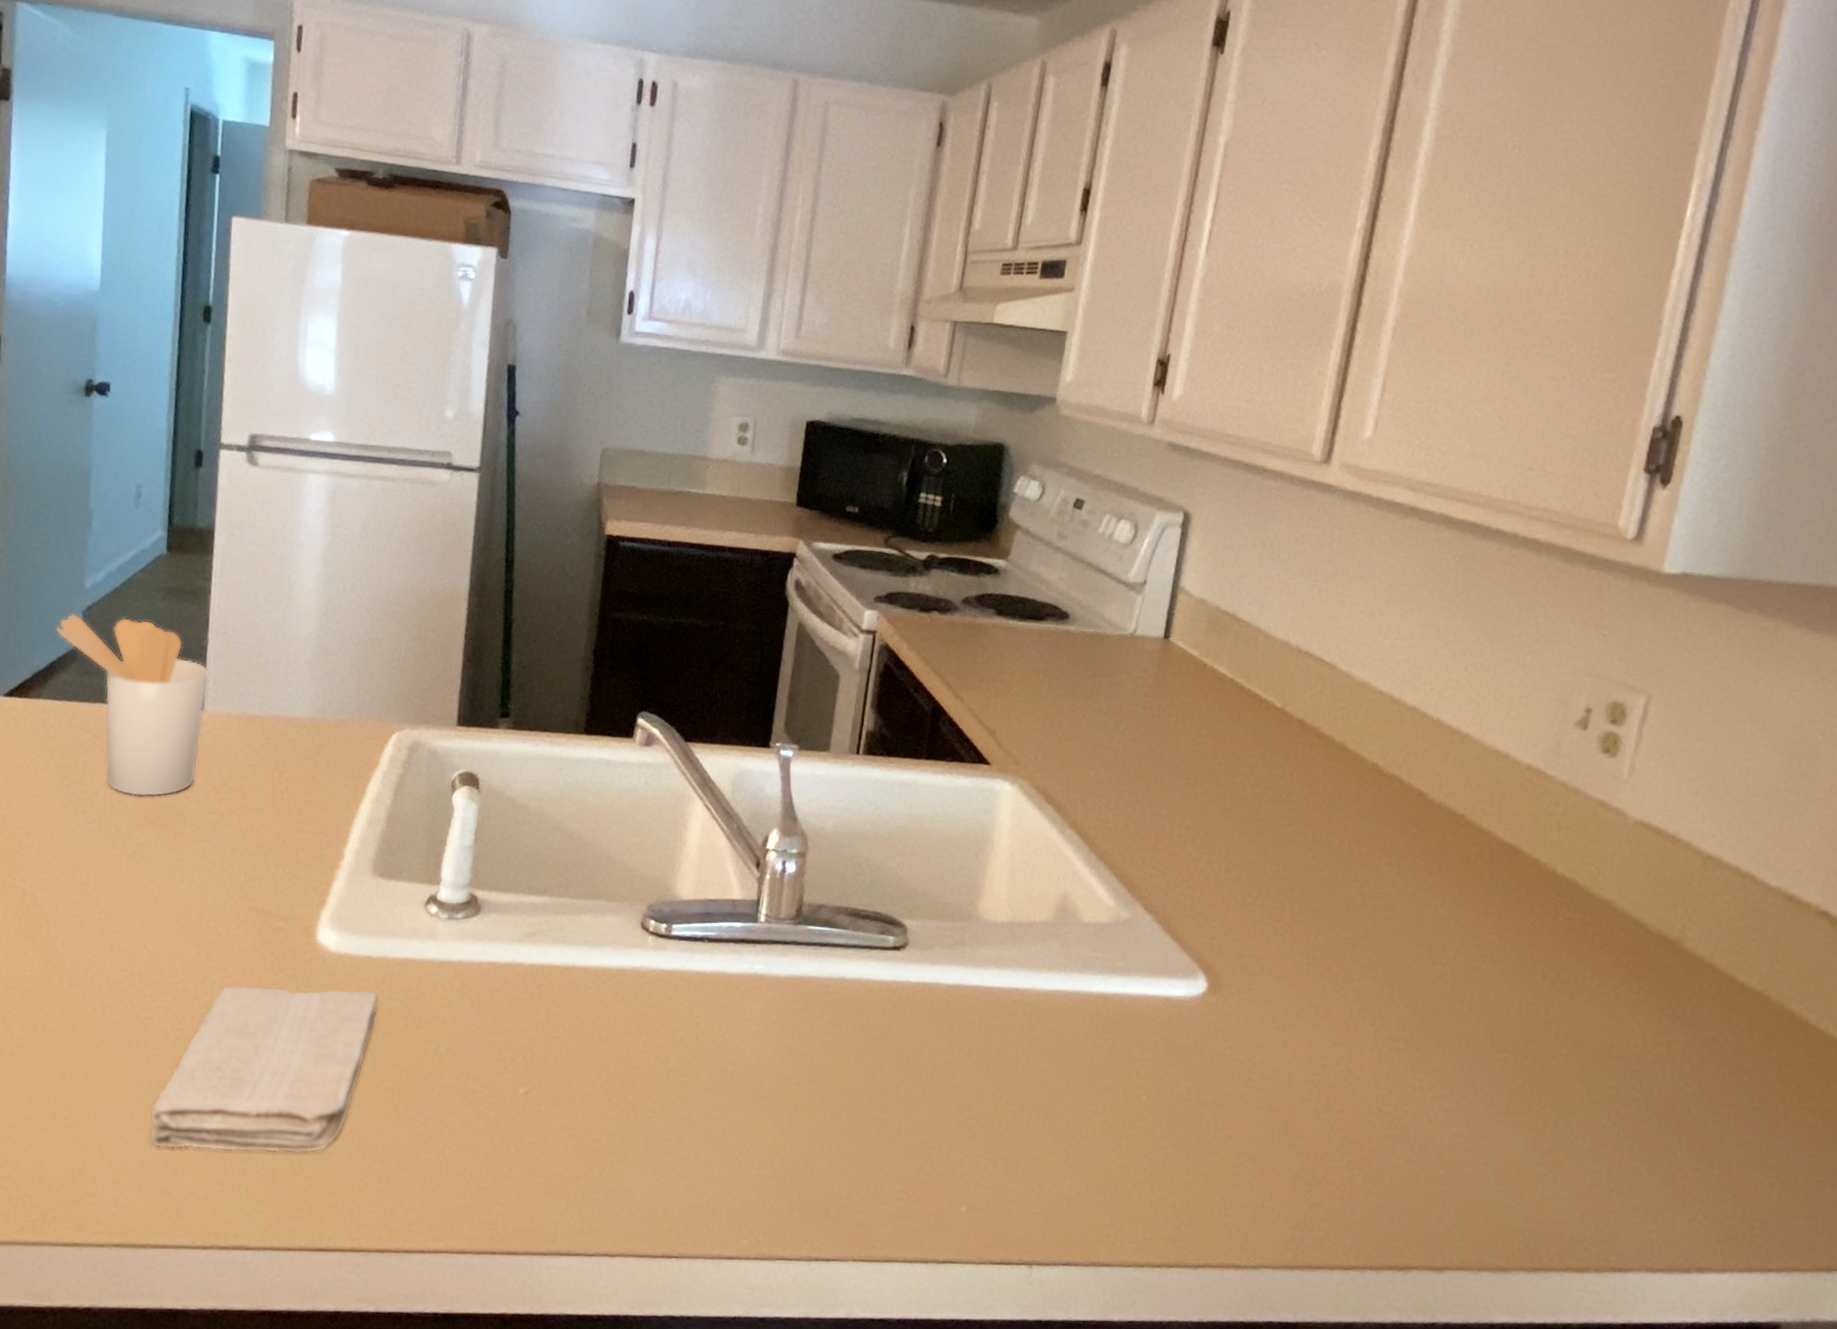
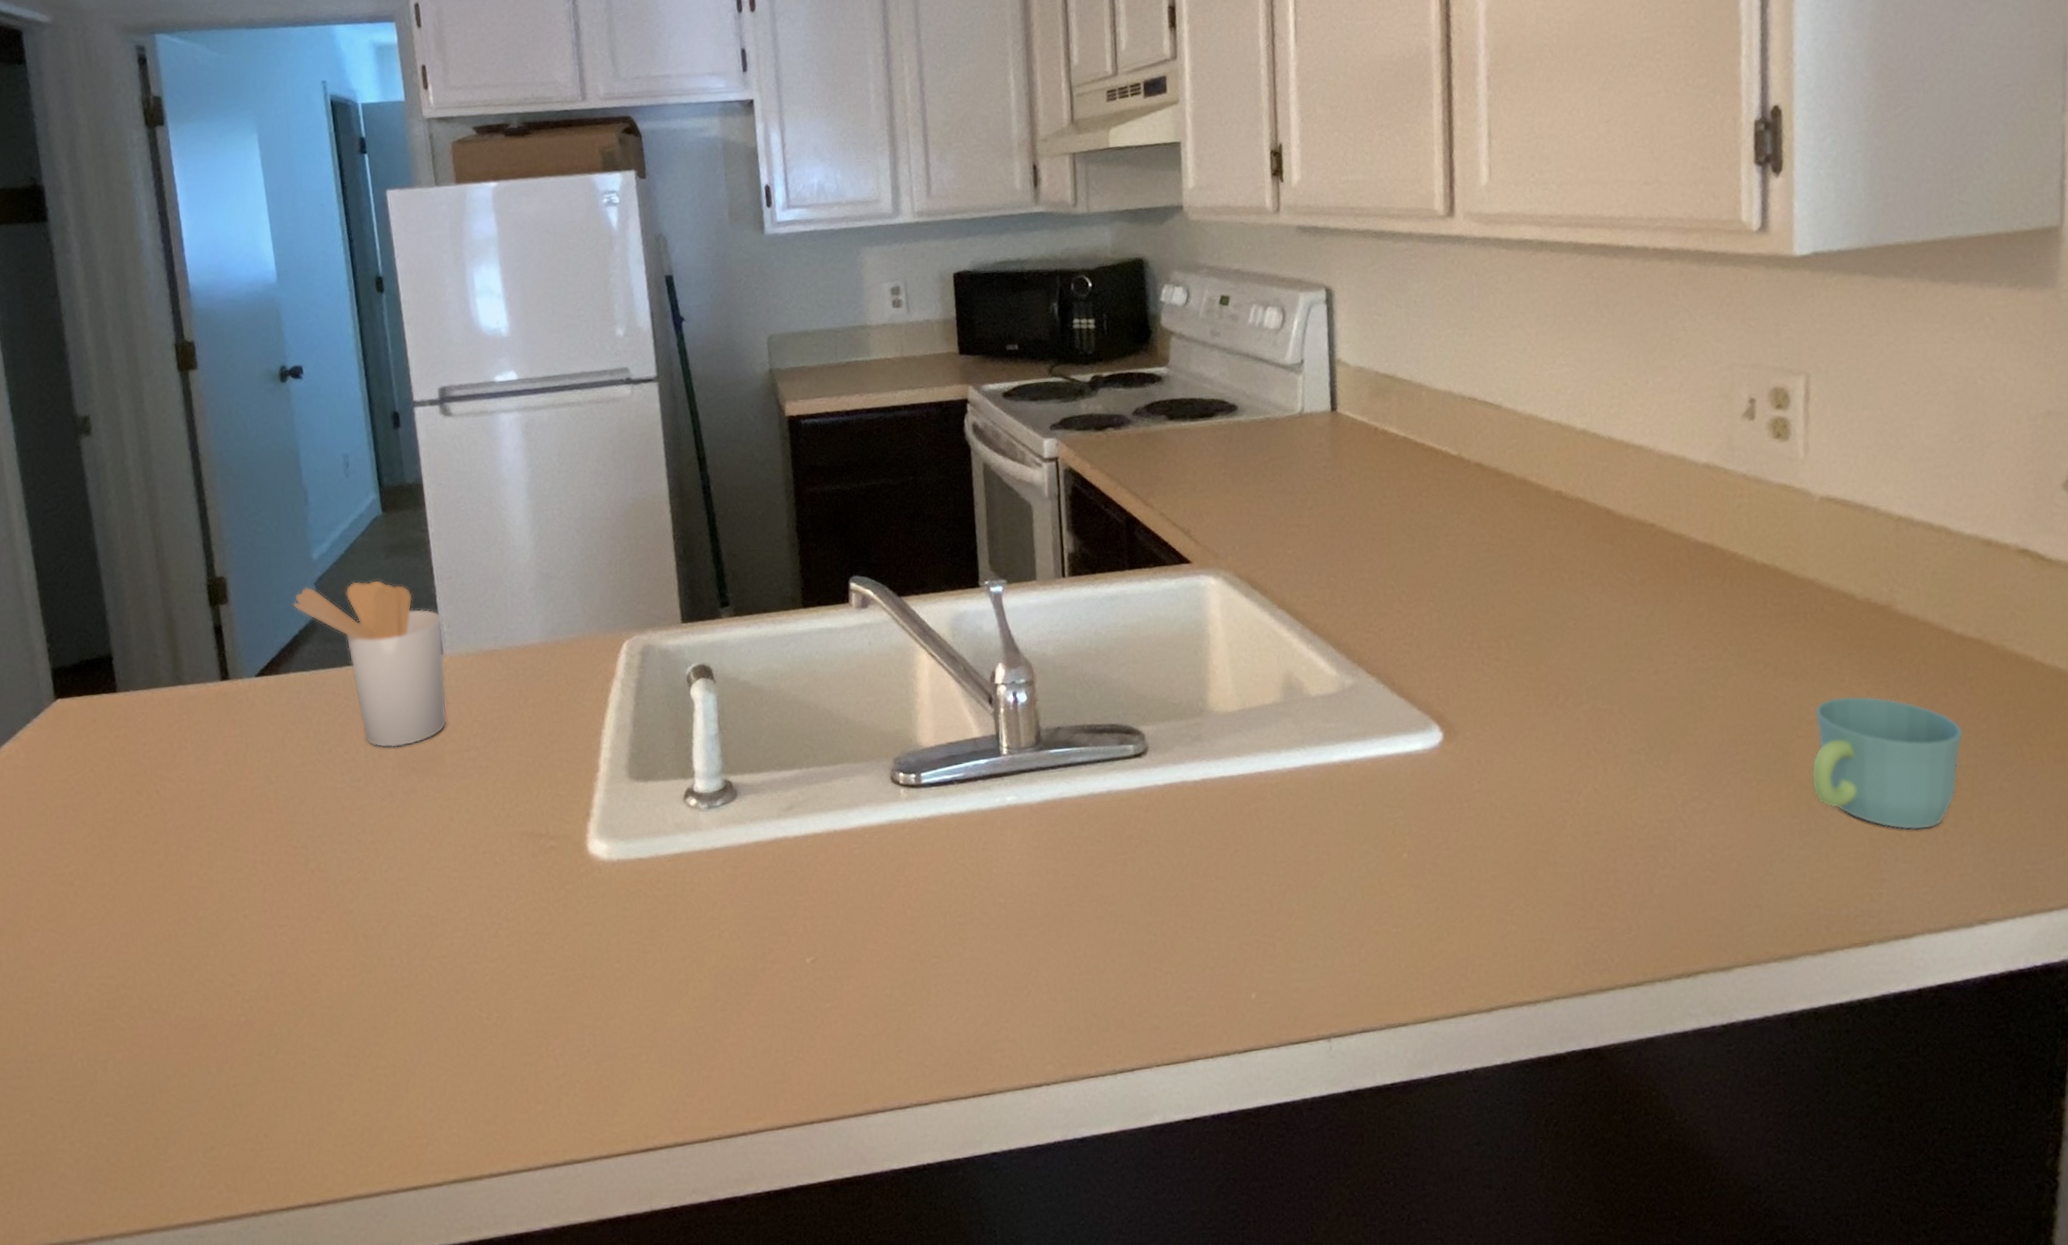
washcloth: present [148,985,379,1153] -> none [461,890,659,1080]
mug: none [1563,1022,1724,1169] -> present [1811,696,1964,830]

